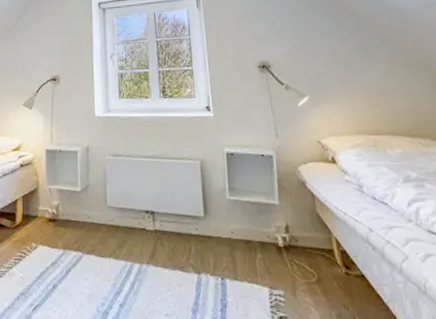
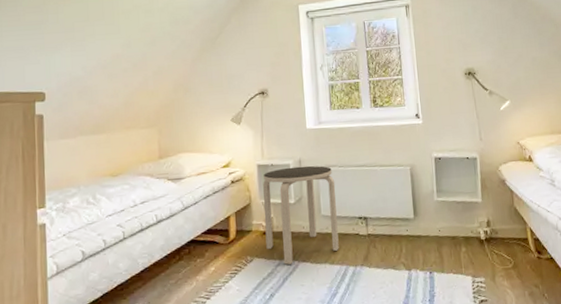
side table: none [50,153,125,255] -> present [263,165,339,265]

